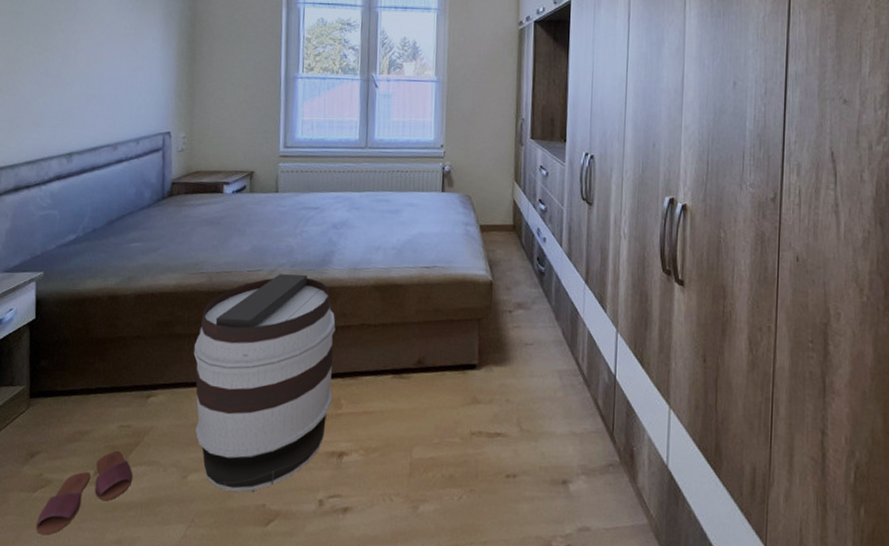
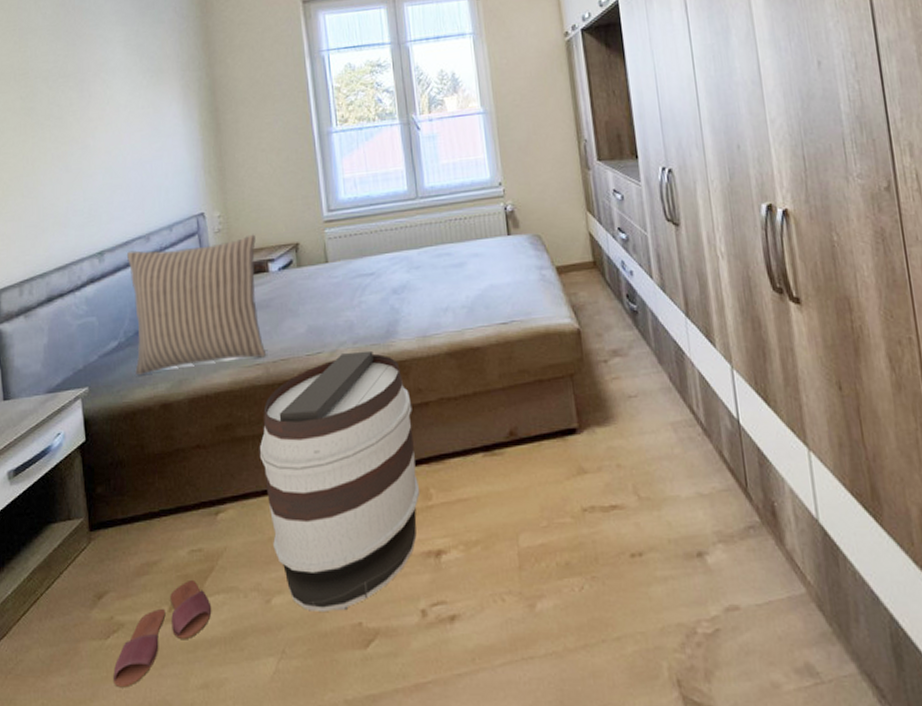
pillow: none [89,156,215,269] -> present [127,234,266,376]

